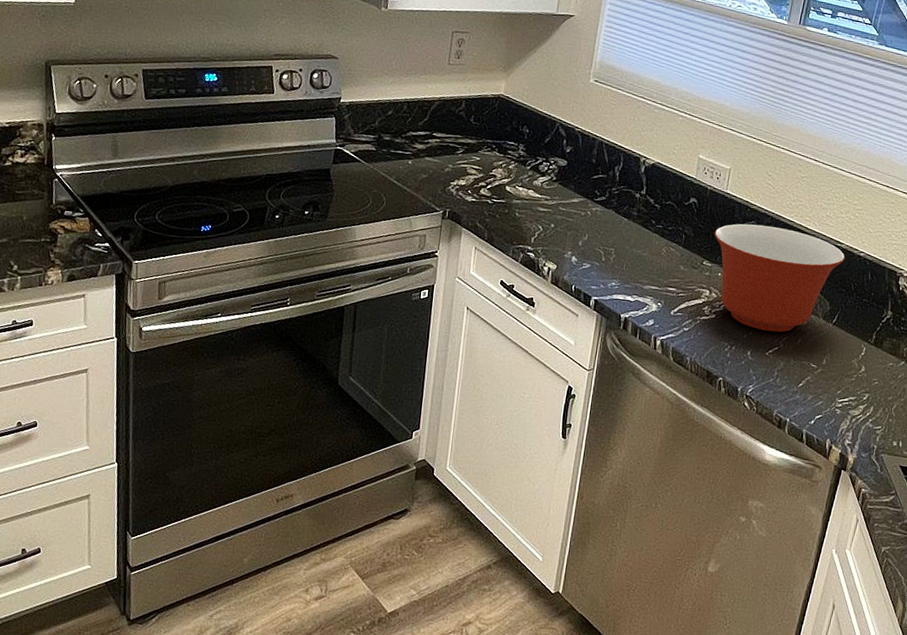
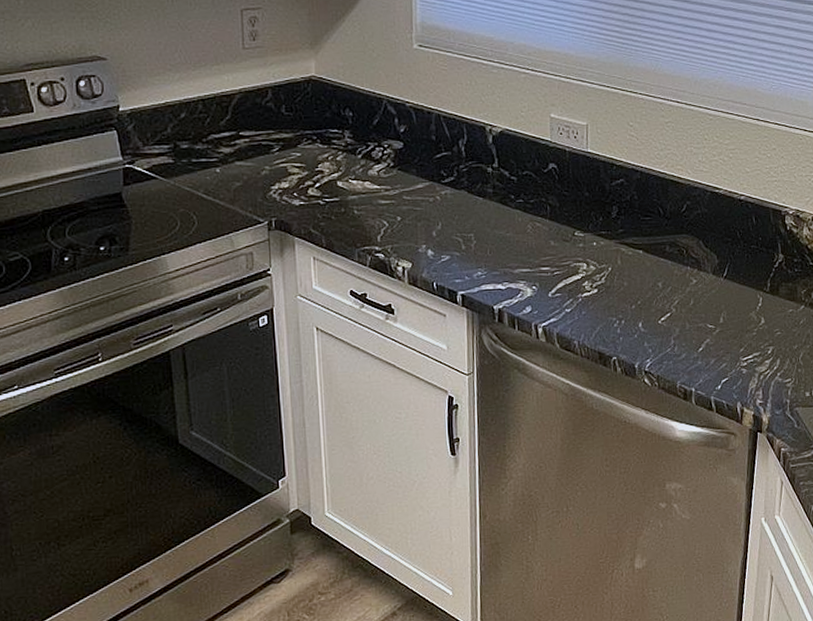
mixing bowl: present [714,224,845,332] -> none [581,181,726,298]

